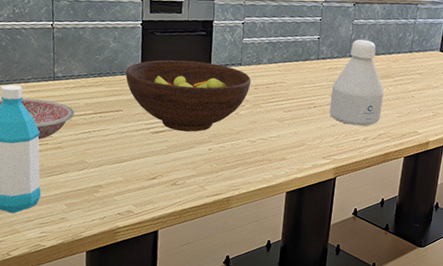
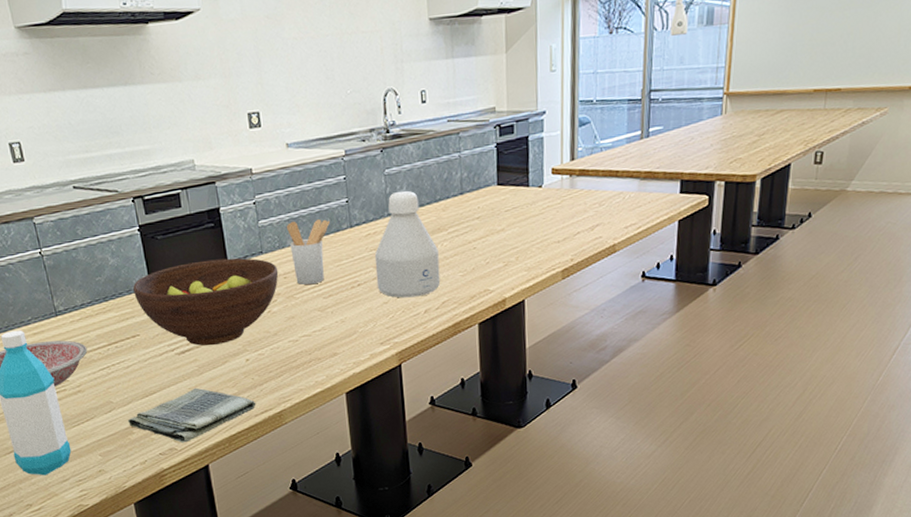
dish towel: none [97,163,210,208] -> present [128,387,256,443]
utensil holder: none [264,44,301,99] -> present [287,219,330,285]

